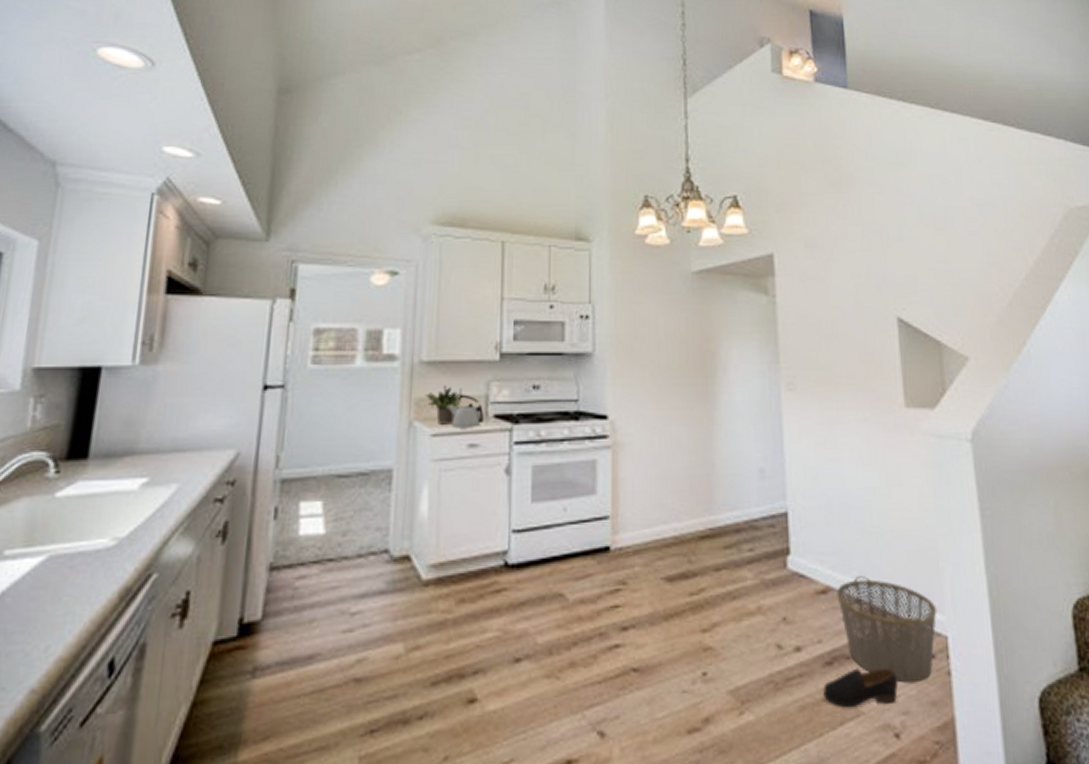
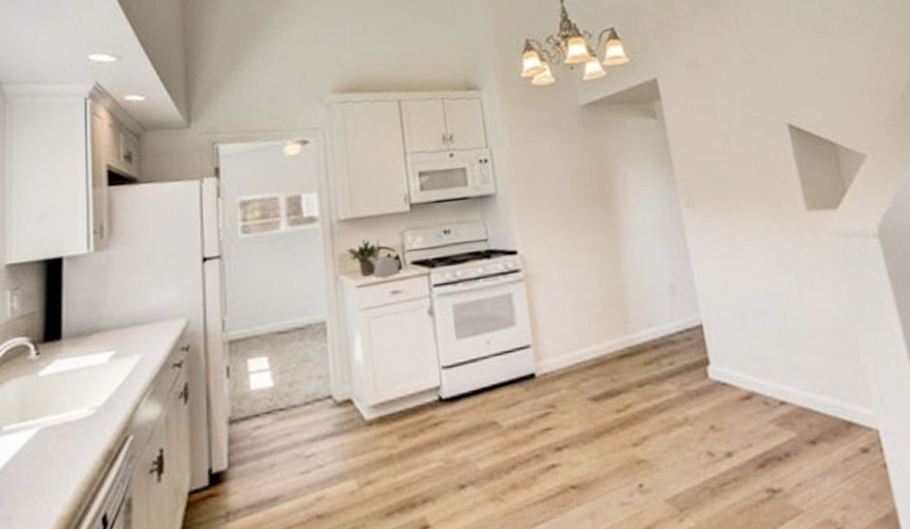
shoe: present [823,668,899,707] -> none [759,466,836,507]
basket: present [836,576,937,683] -> none [760,378,867,479]

